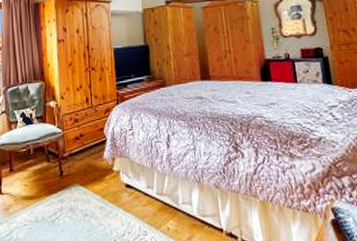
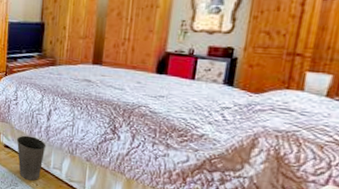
waste basket: none [138,169,171,224] -> present [16,135,46,181]

